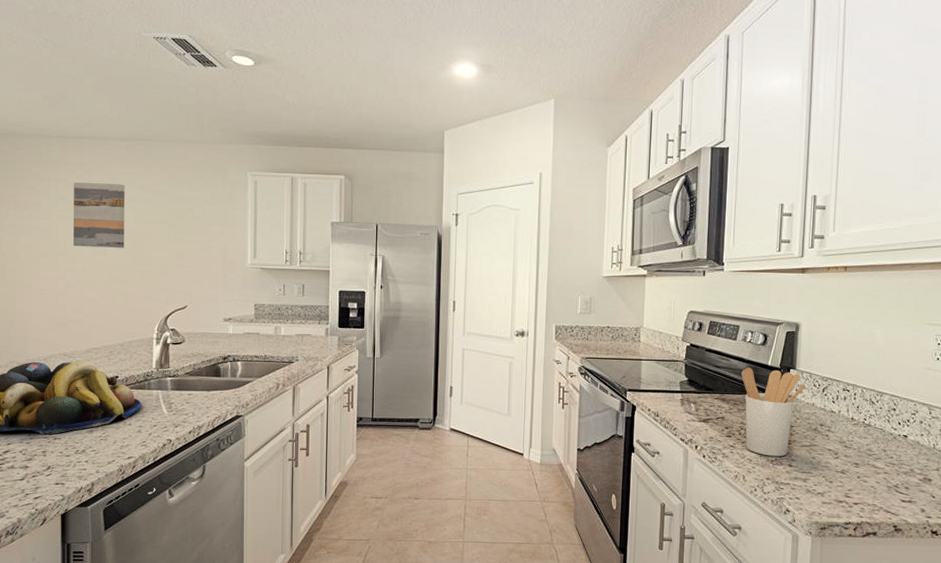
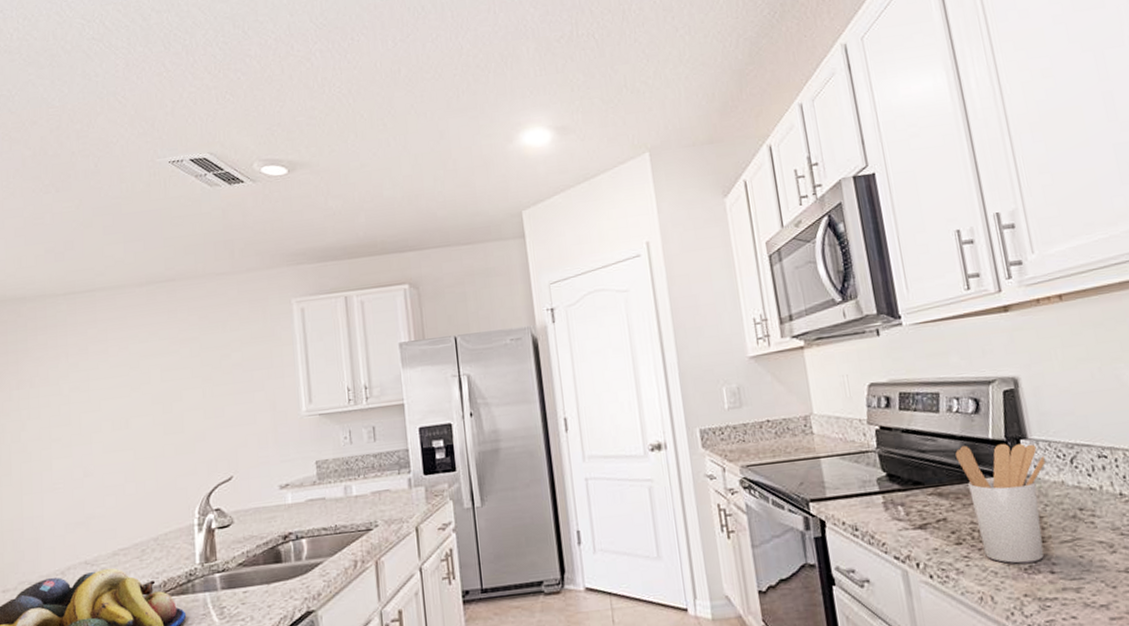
wall art: present [73,182,125,248] -> none [87,338,151,423]

